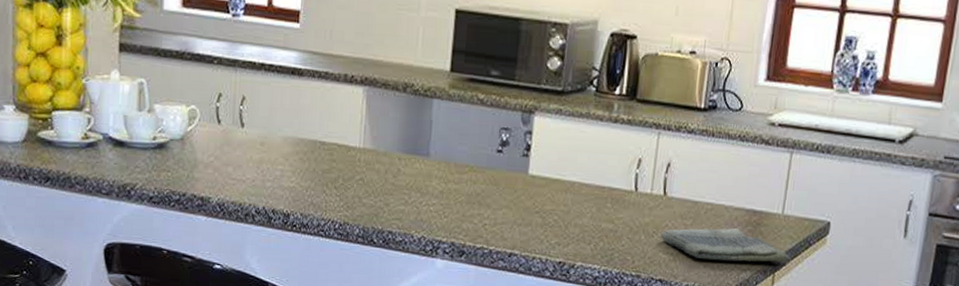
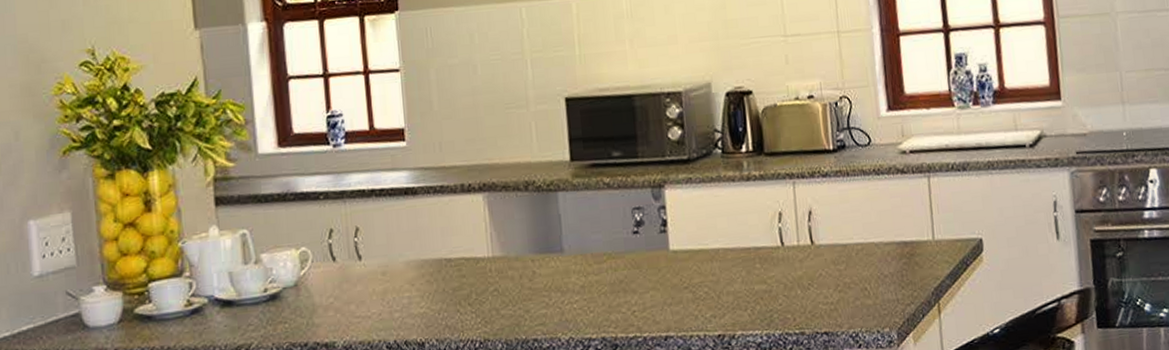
dish towel: present [660,228,788,263] -> none [816,264,948,303]

